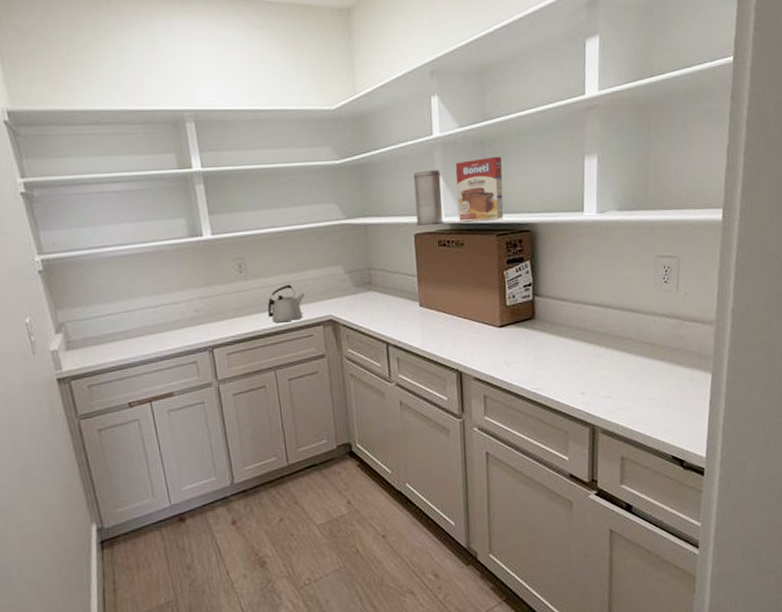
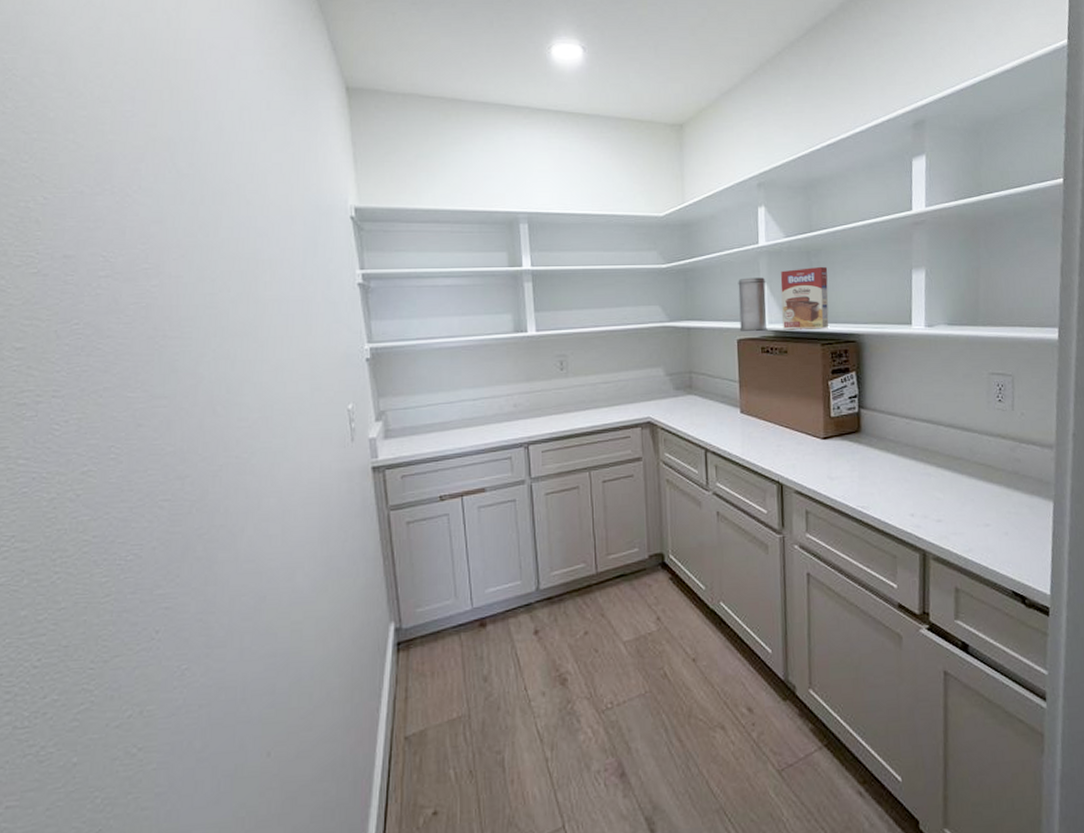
kettle: present [267,284,305,323] -> none [586,383,624,423]

